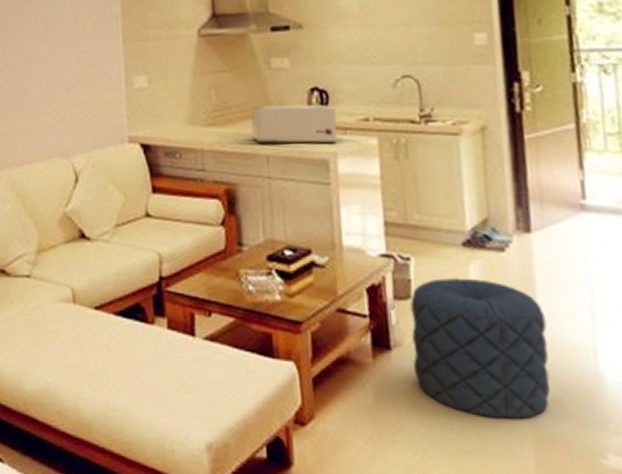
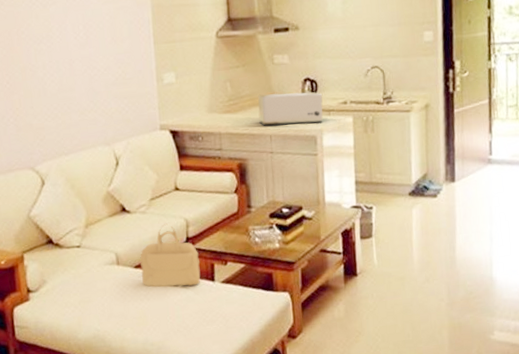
handbag: none [101,257,177,339] -> present [140,223,201,287]
pouf: present [410,278,551,420] -> none [371,218,462,317]

